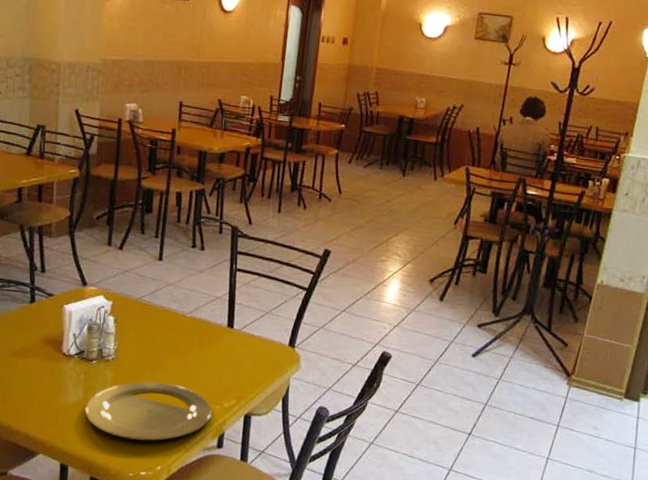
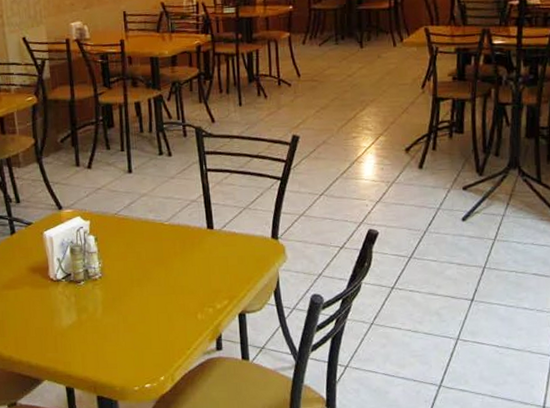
plate: present [85,381,212,441] -> none [81,293,206,354]

